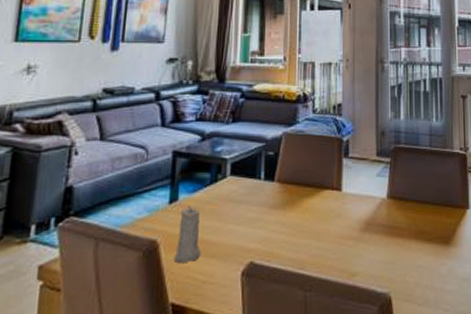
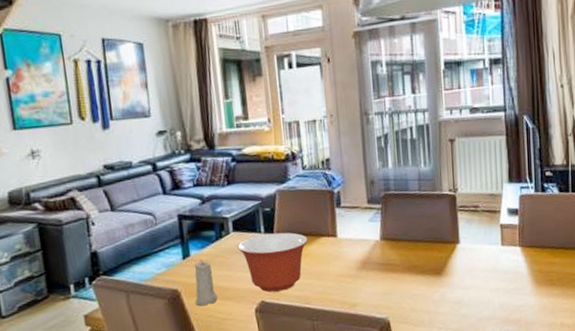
mixing bowl: none [232,181,310,252] -> present [237,232,308,293]

